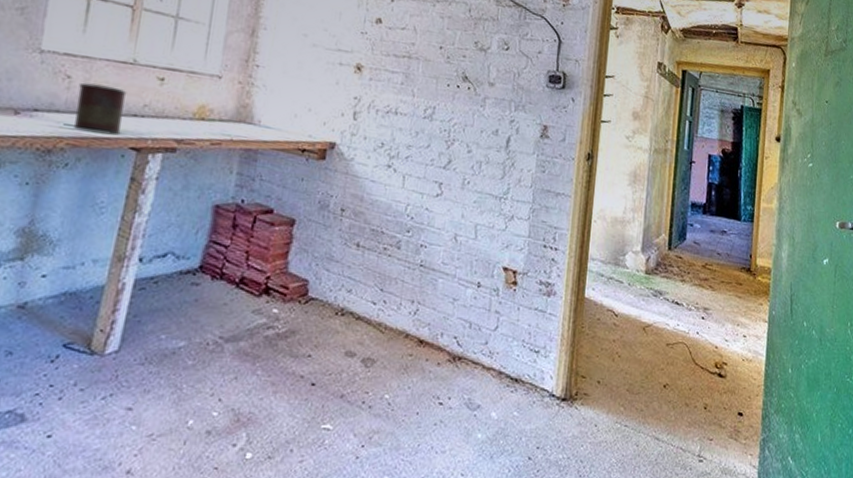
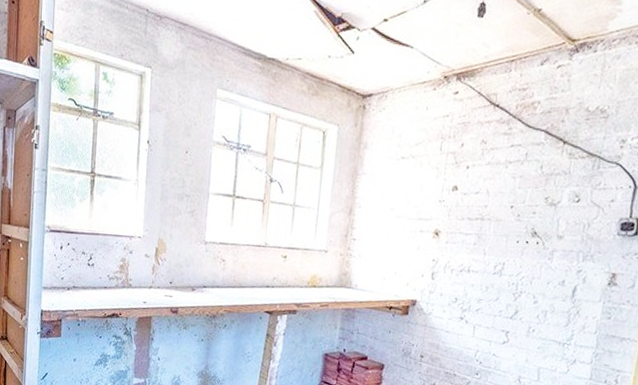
paint can: present [72,82,127,136] -> none [228,264,262,303]

